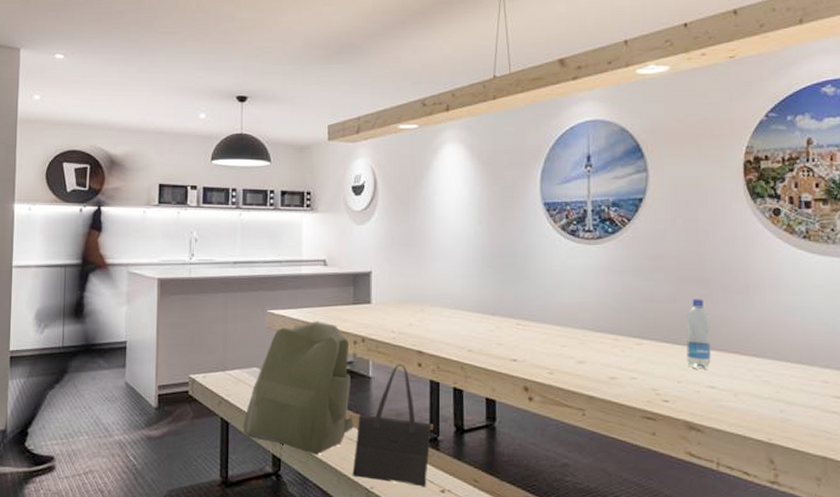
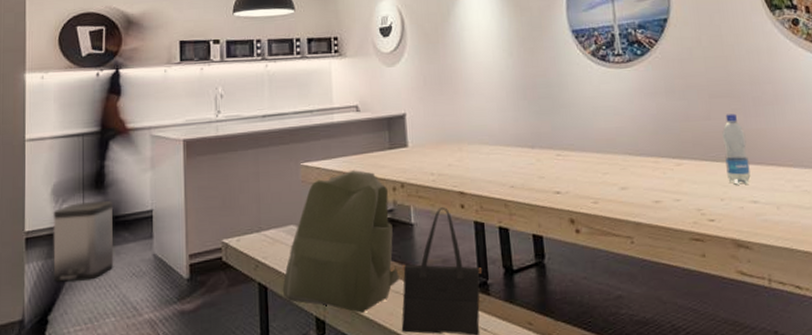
pedal bin: none [34,328,91,400] -> present [52,201,114,282]

